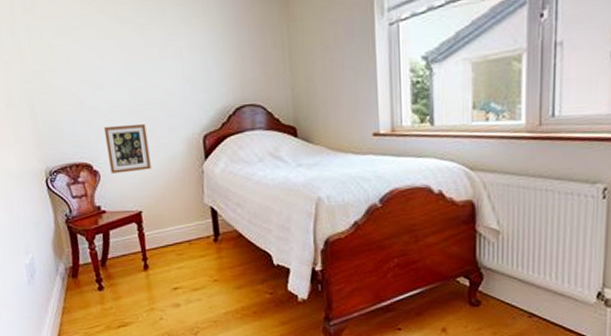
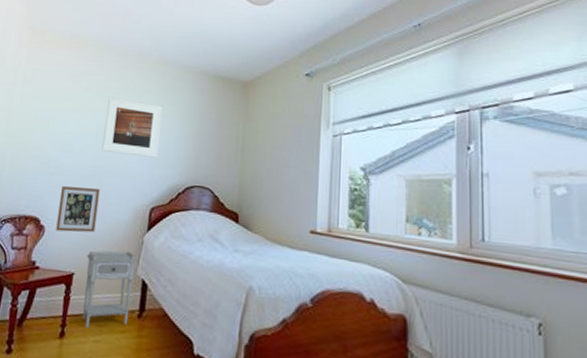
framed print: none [127,16,199,83] -> present [102,96,163,158]
nightstand: none [149,183,205,258] -> present [82,250,138,328]

